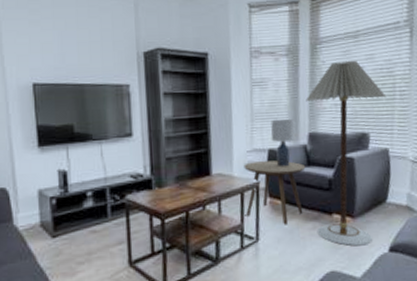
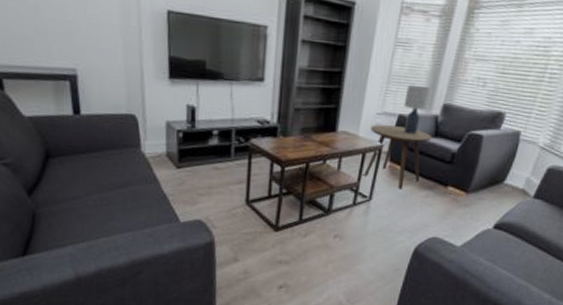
floor lamp: present [306,60,387,246] -> none [428,31,535,219]

